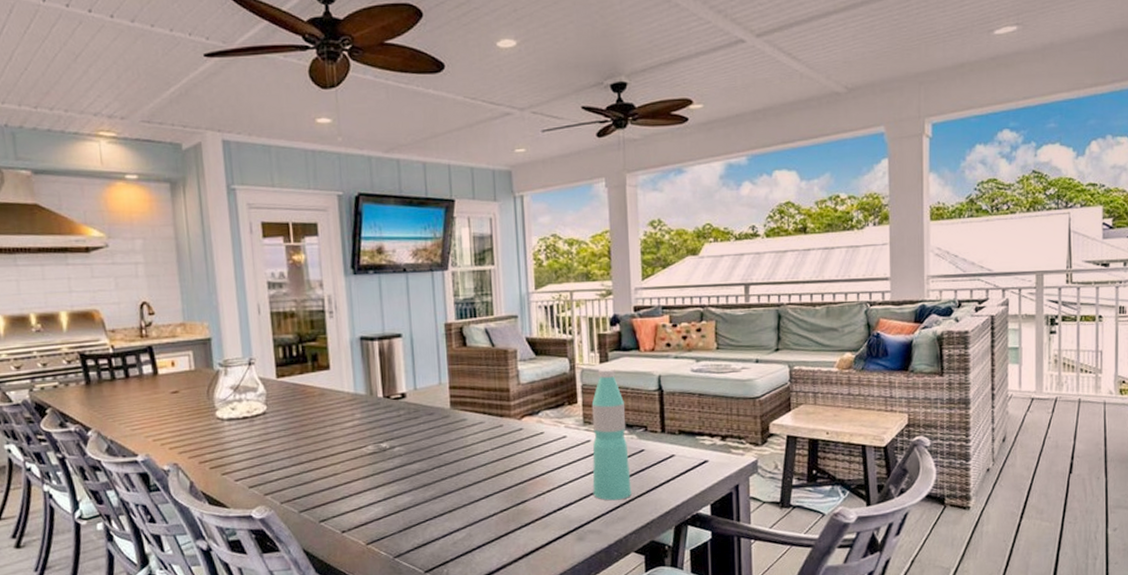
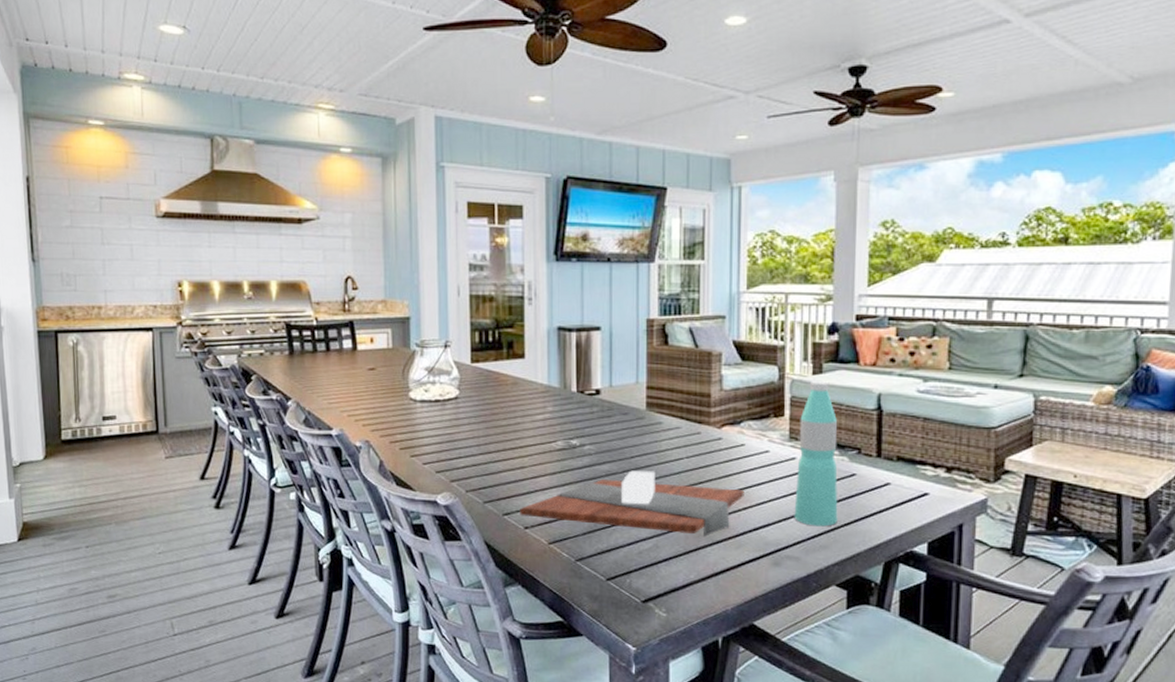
cutting board: none [336,465,547,521] -> present [520,470,745,537]

